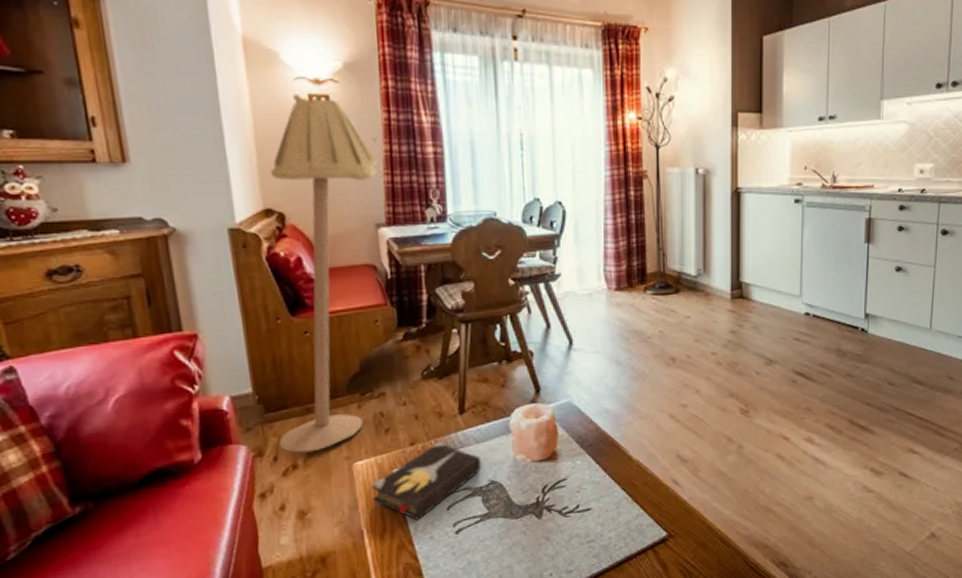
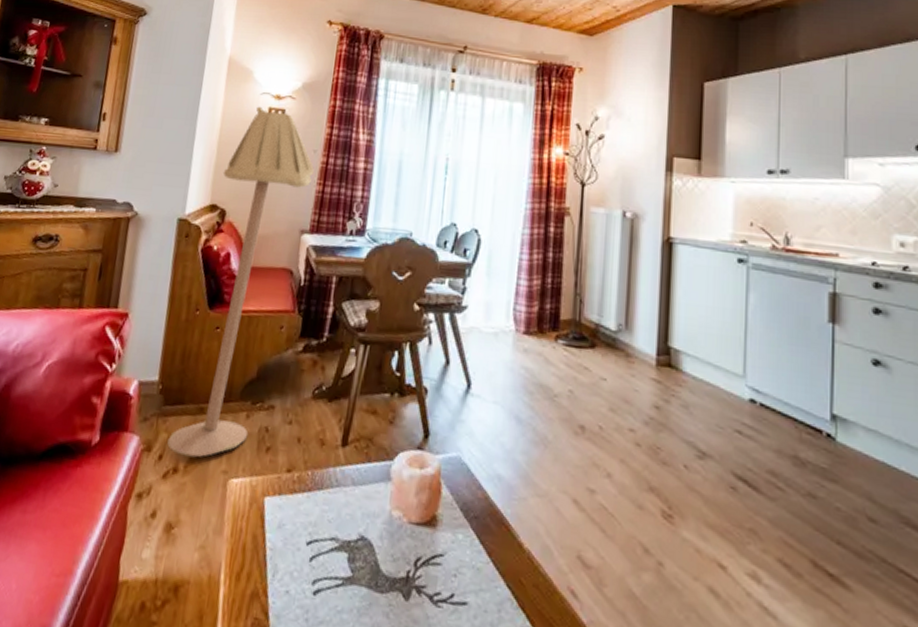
hardback book: present [372,441,482,520] -> none [237,473,355,566]

